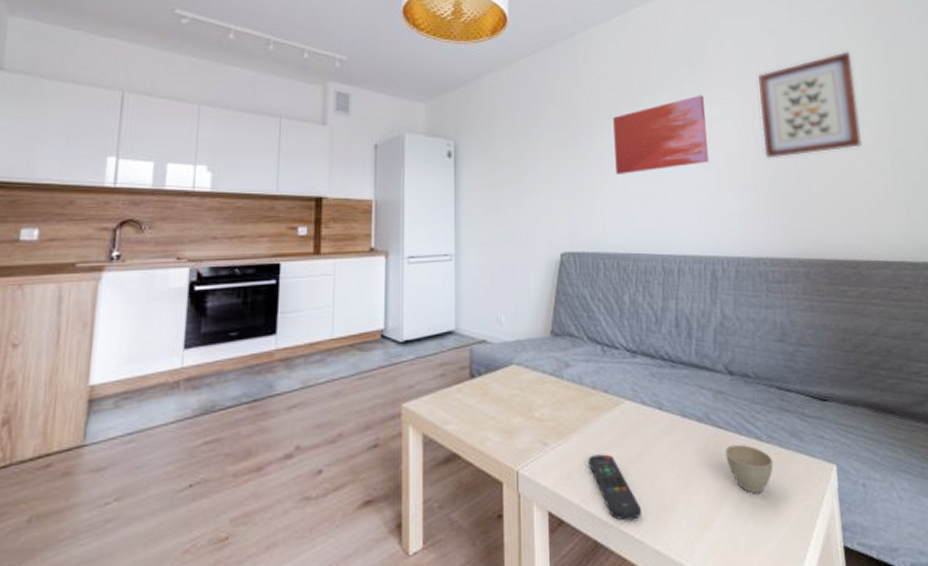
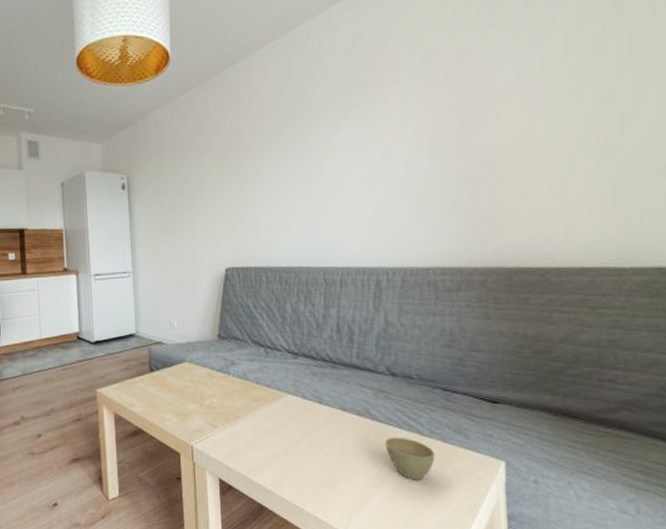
remote control: present [588,454,641,521] -> none [253,437,302,491]
wall art: present [613,95,710,174] -> none [275,108,376,194]
wall art: present [758,51,862,159] -> none [435,40,561,168]

